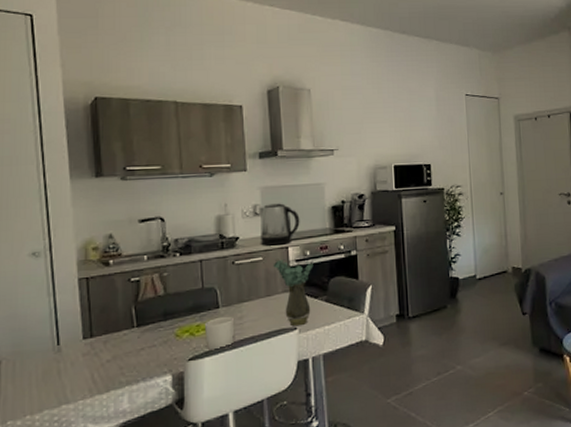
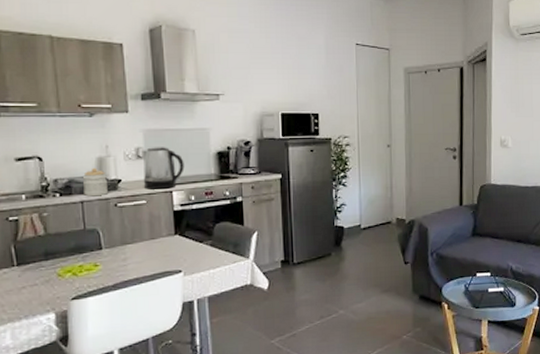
jar: none [201,226,227,255] -> present [82,167,109,197]
mug: present [204,316,235,352] -> none [87,257,119,292]
vase: present [273,258,313,327] -> none [157,202,198,270]

